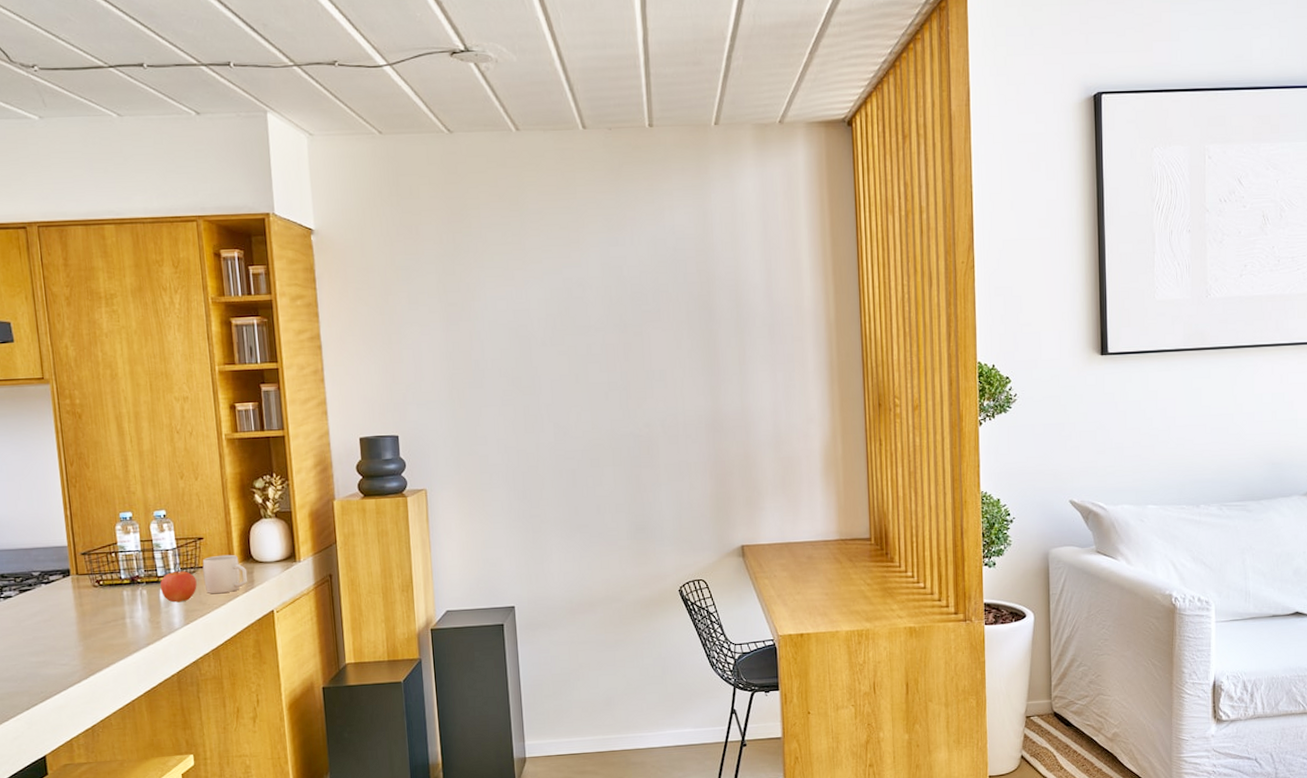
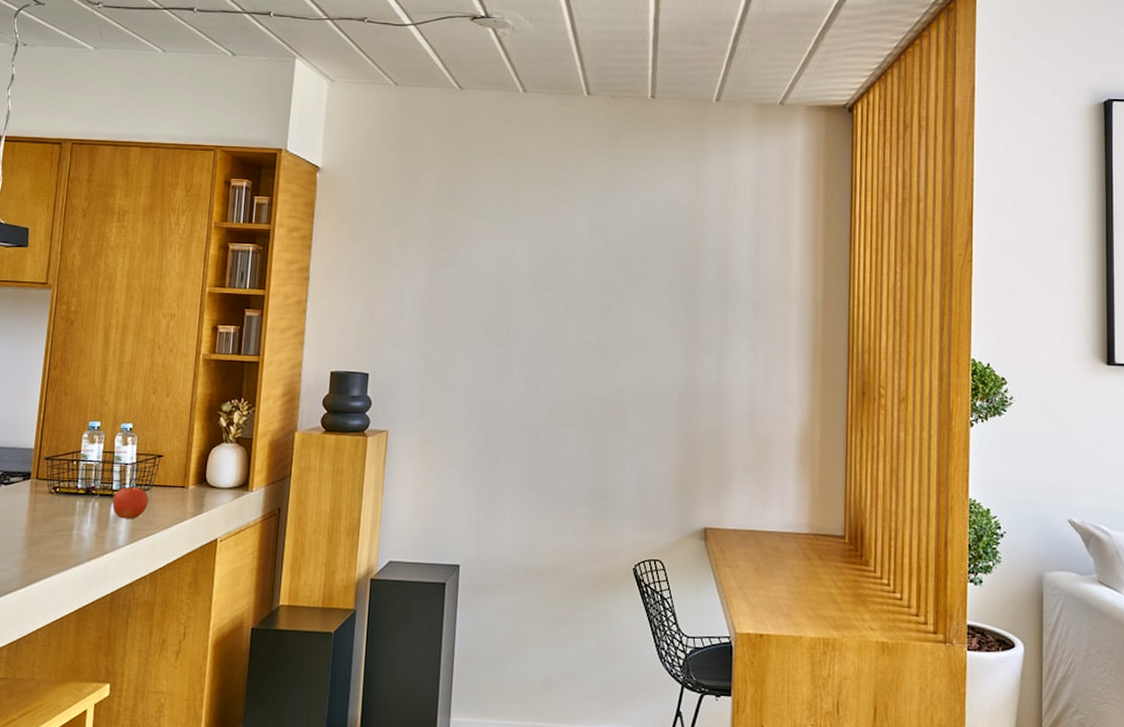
mug: present [202,554,248,594] -> none [155,475,199,515]

